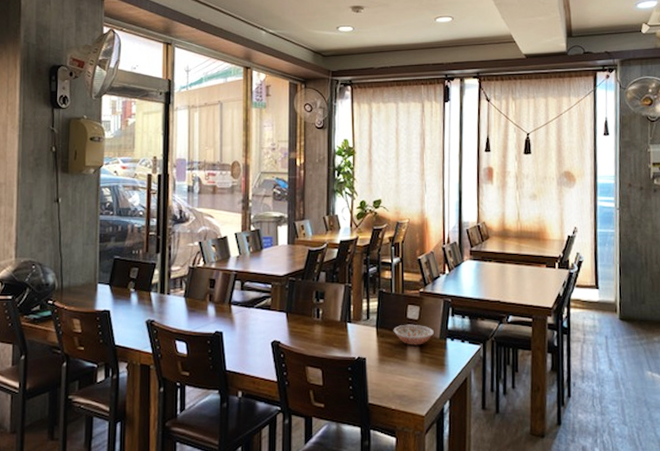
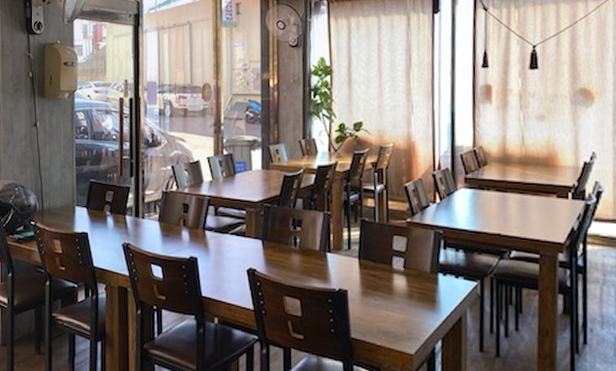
bowl: present [393,324,434,346] -> none [377,256,423,279]

